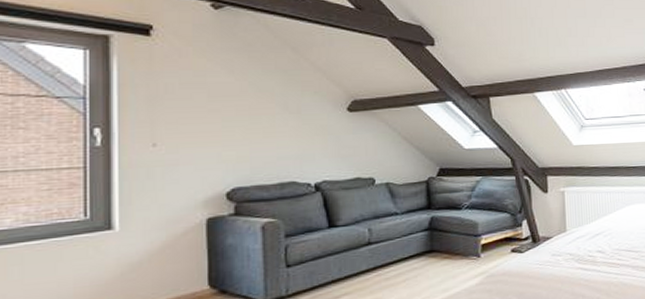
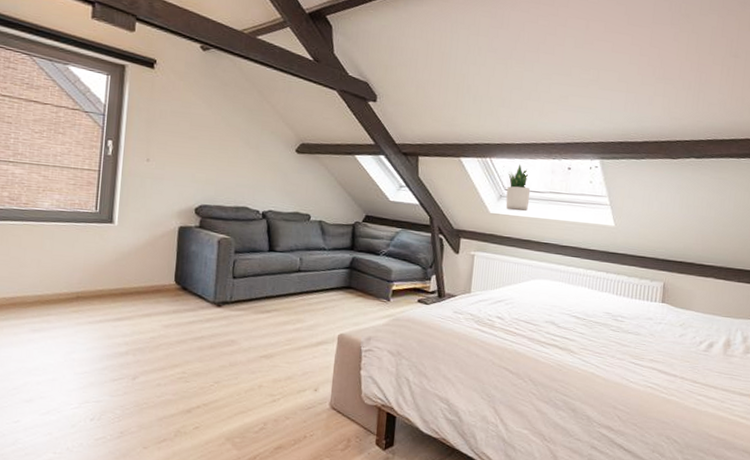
planter: none [586,92,612,140] -> present [506,164,530,212]

